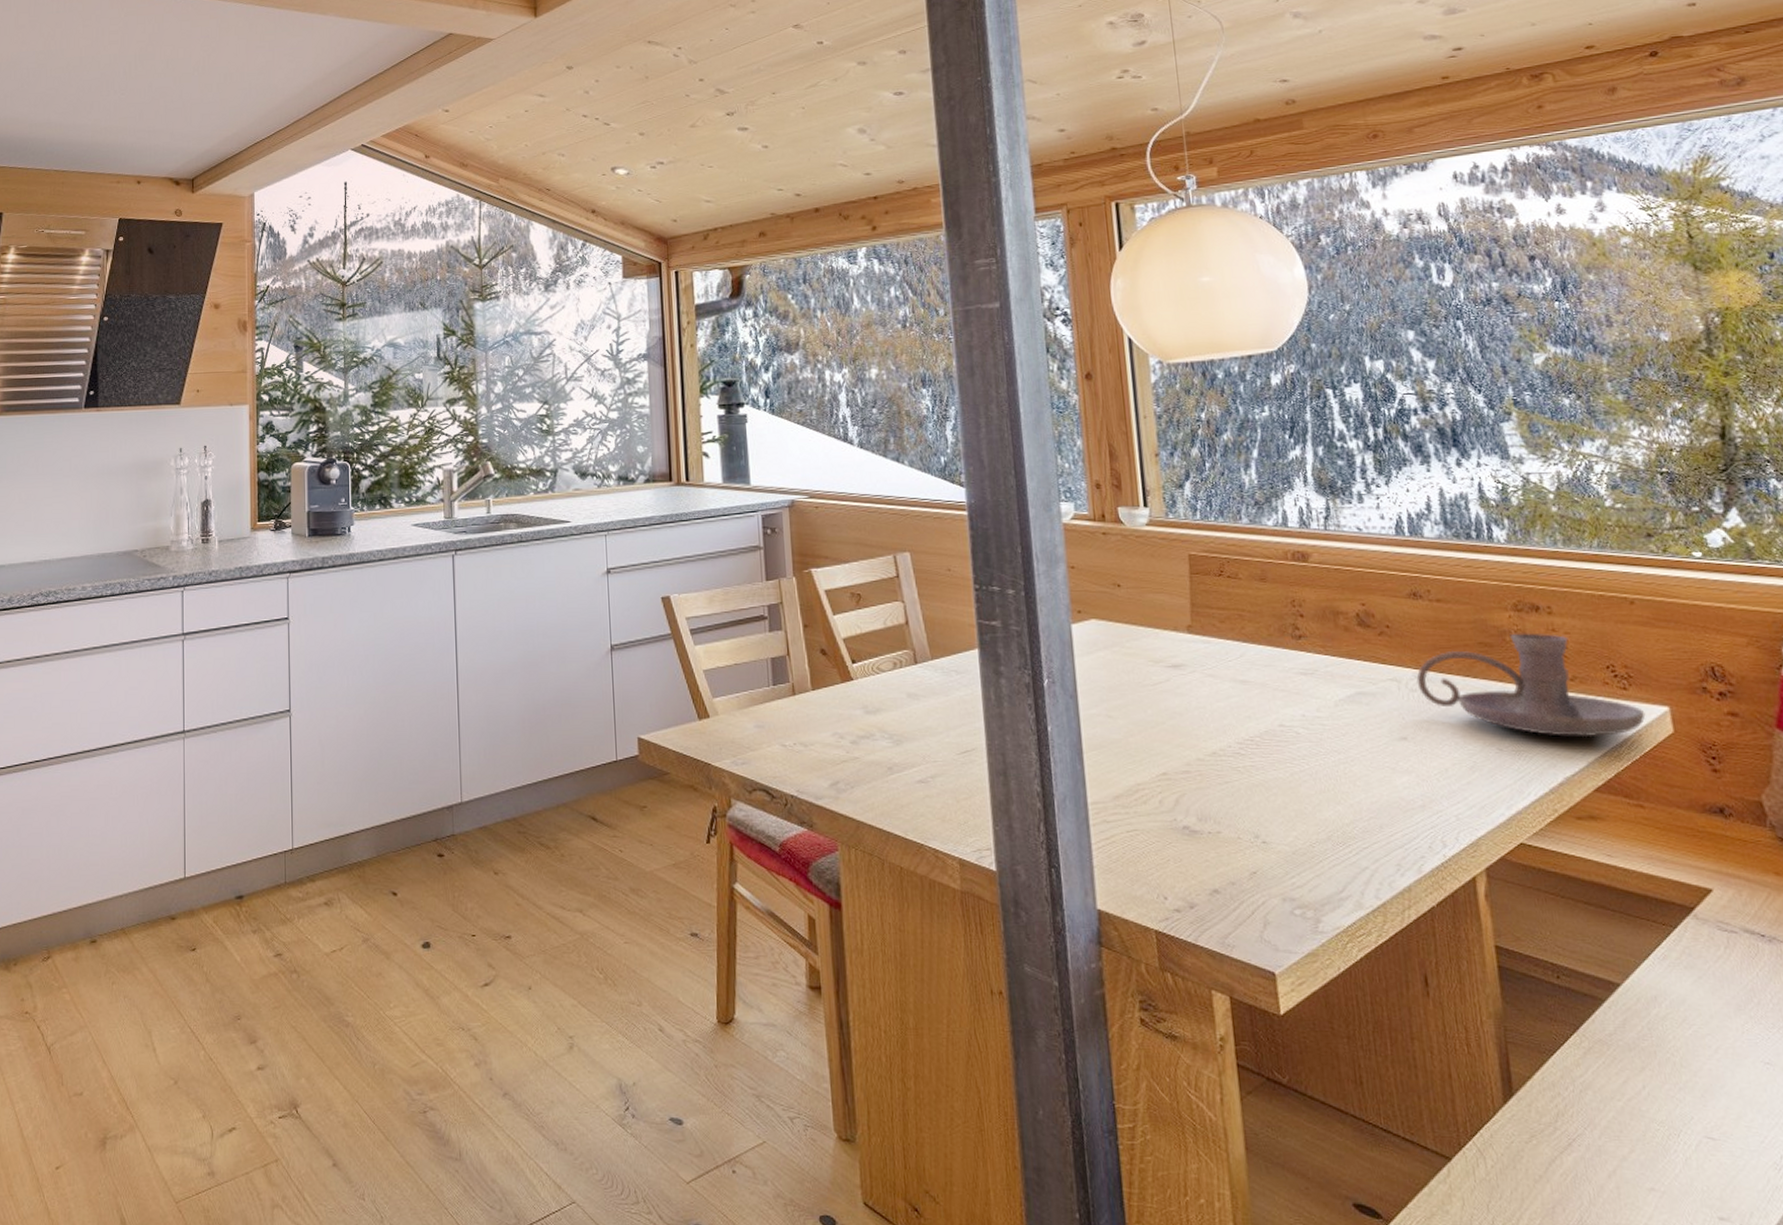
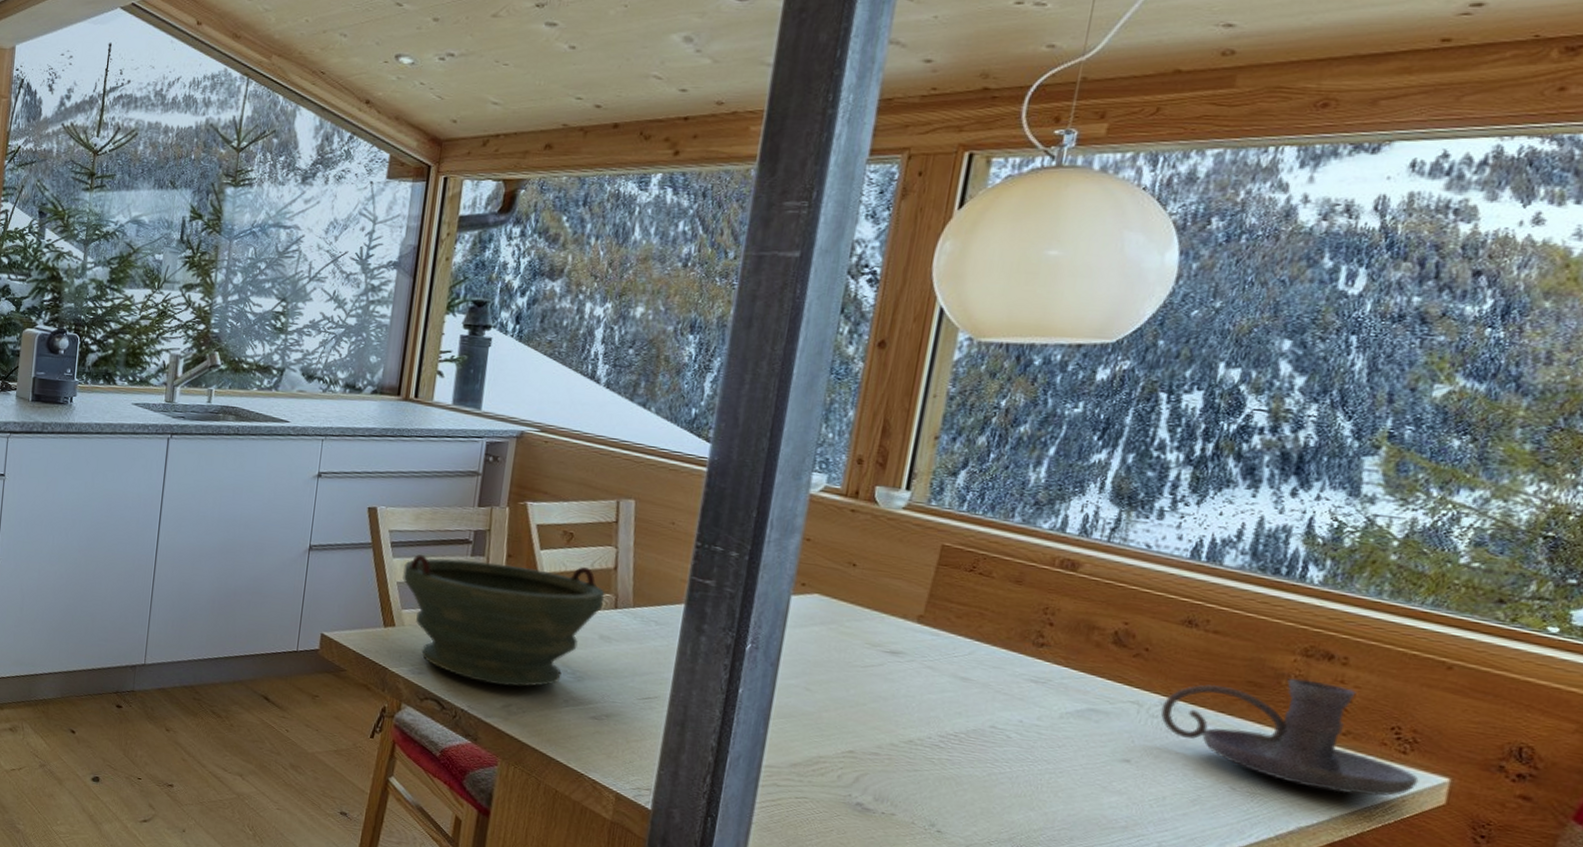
bowl: none [707,625,903,764] -> present [402,554,604,687]

